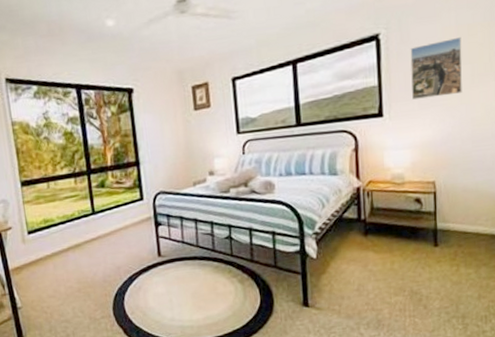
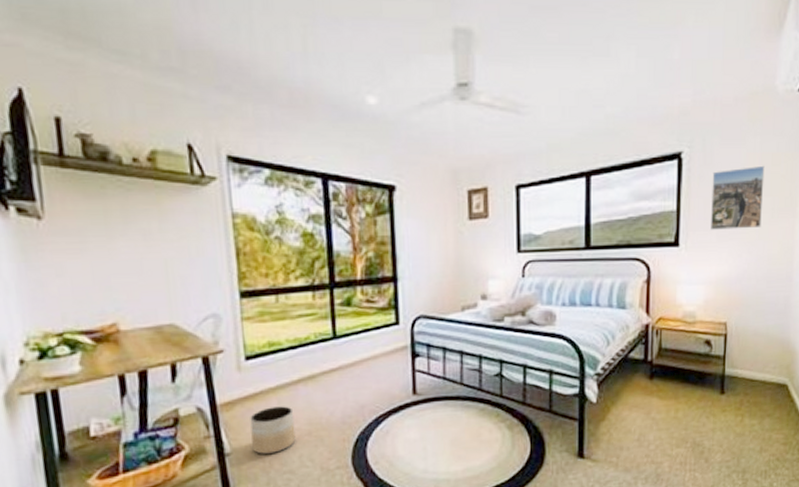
planter: none [34,269,69,307] -> present [250,406,296,454]

